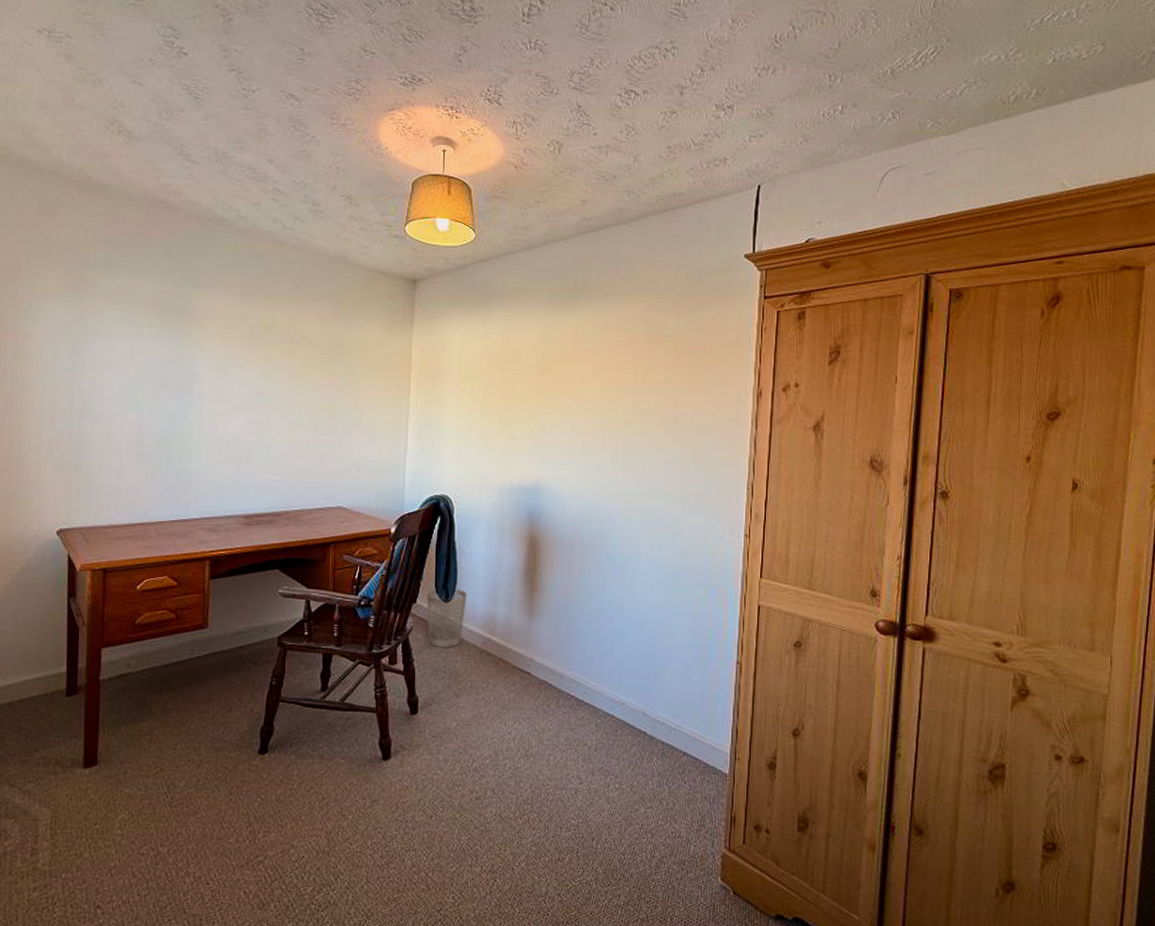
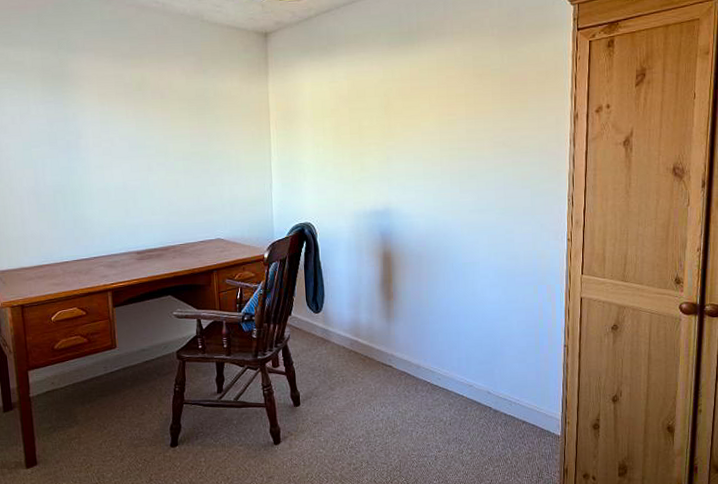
wastebasket: present [427,589,467,648] -> none [300,301,334,351]

